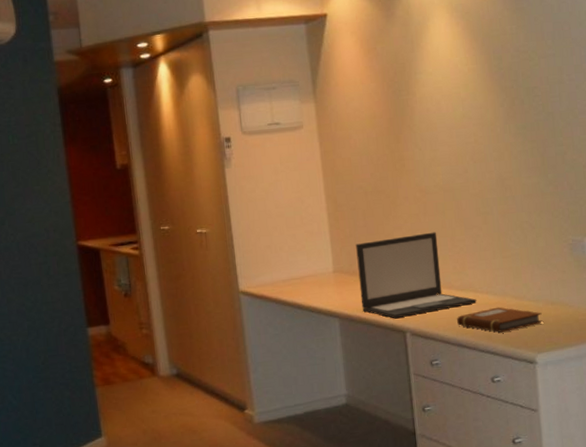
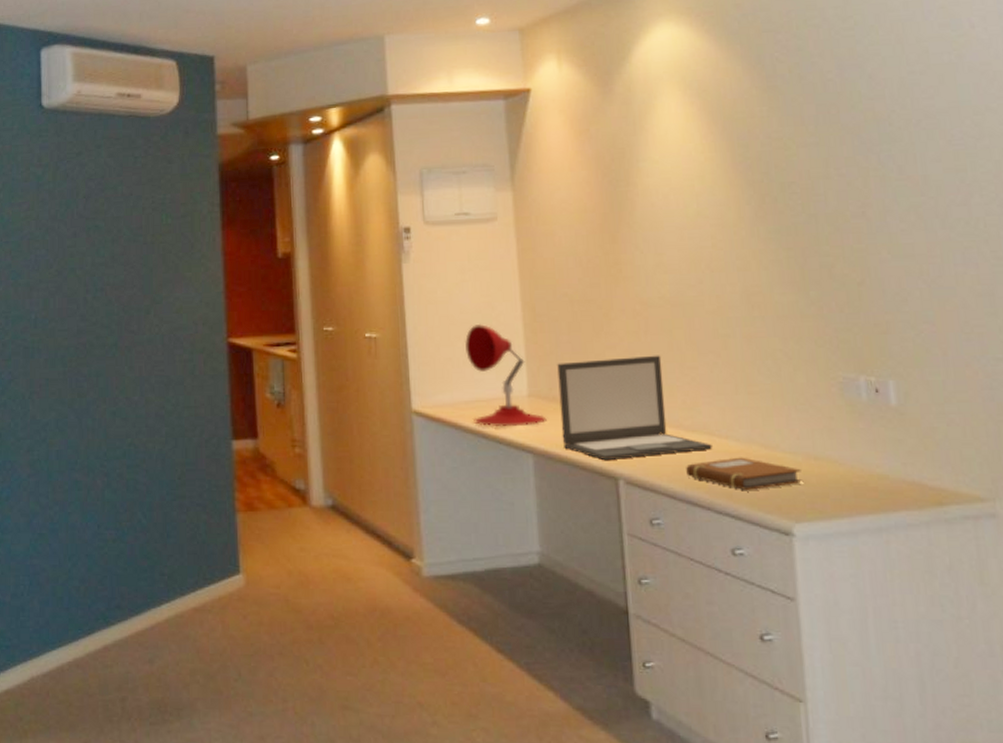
desk lamp: none [281,215,349,300] -> present [465,323,547,428]

